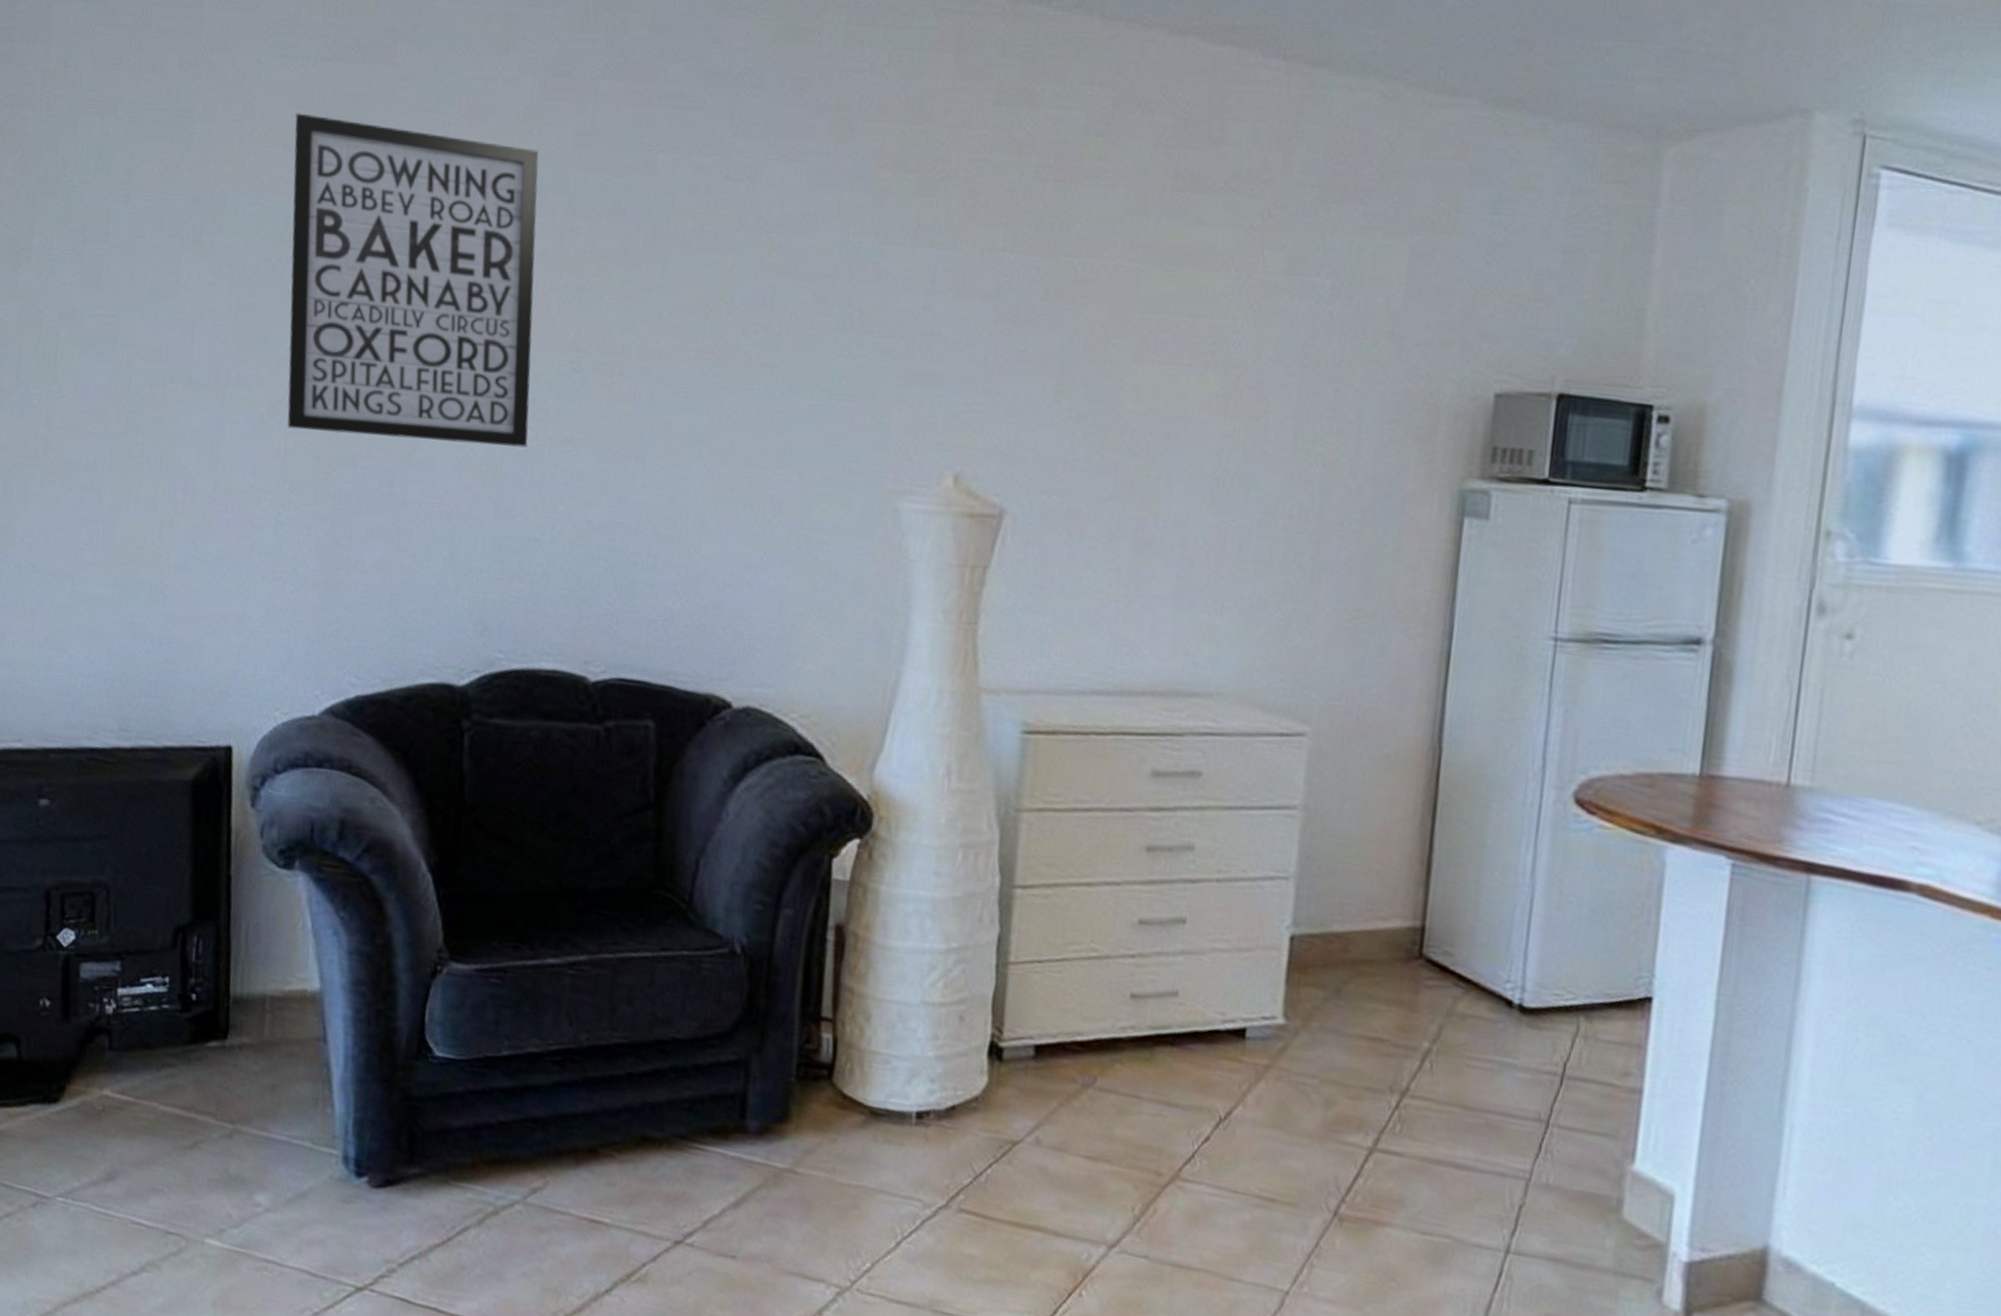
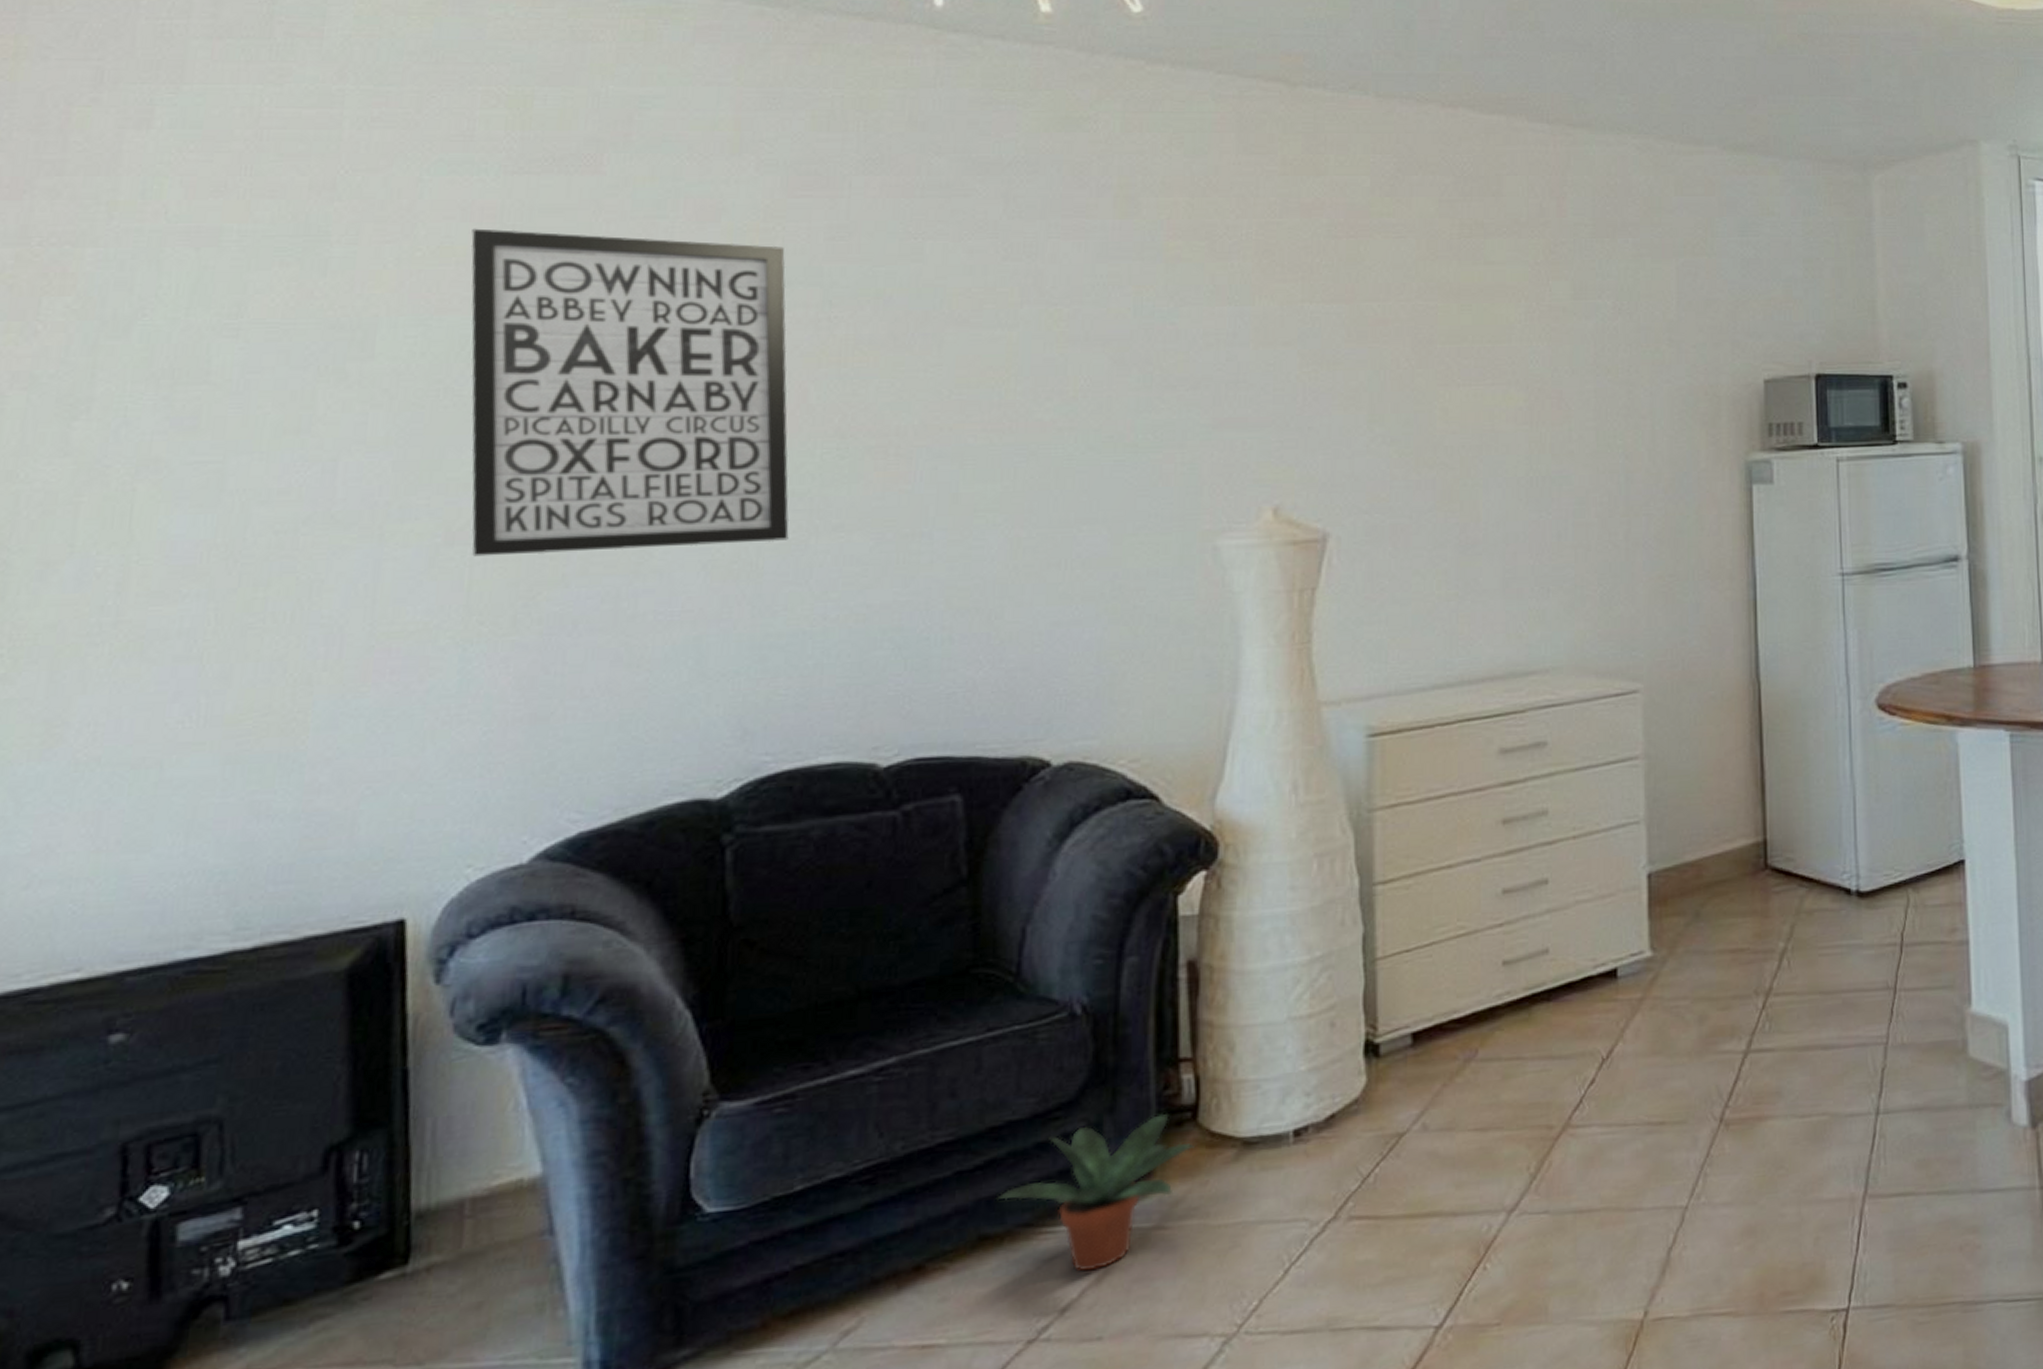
potted plant: none [658,1059,829,1195] -> present [995,1112,1196,1271]

